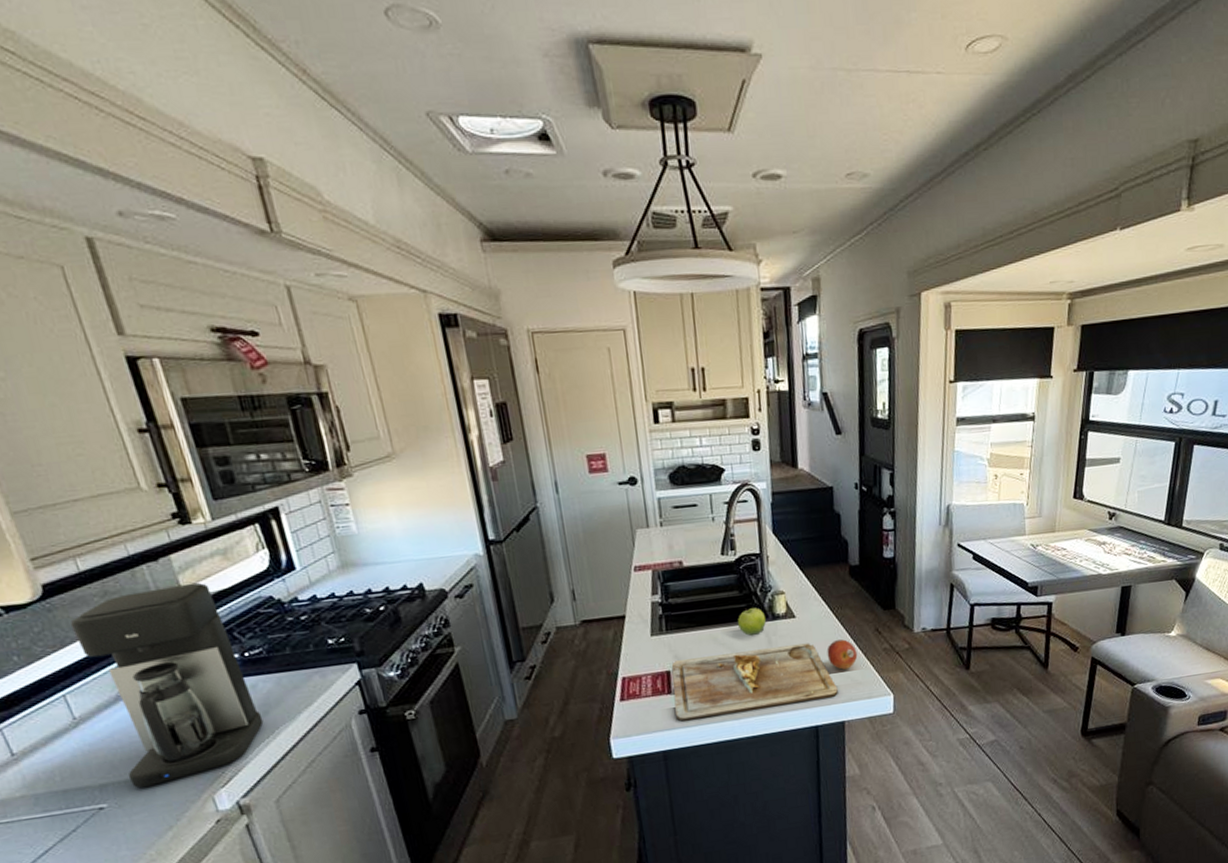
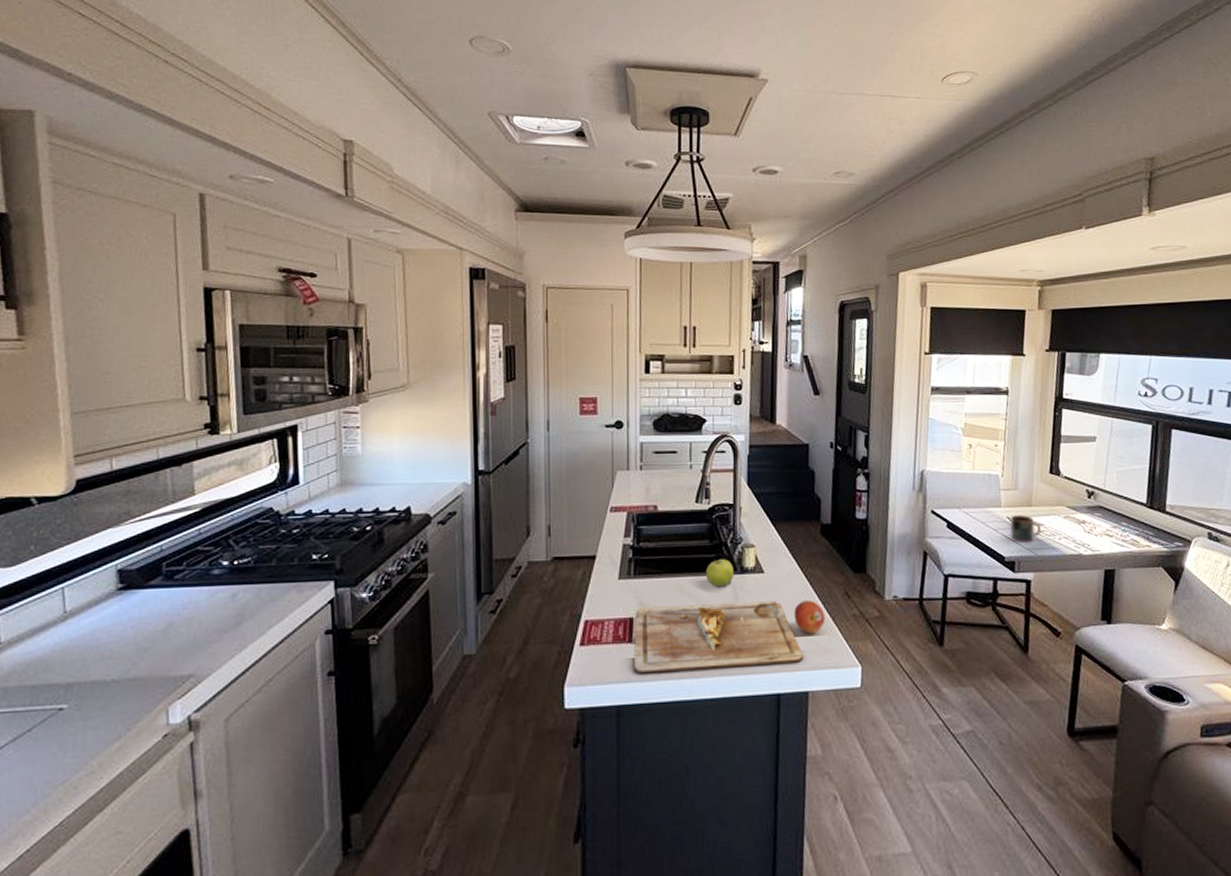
coffee maker: present [70,582,264,789] -> none [89,489,235,692]
mug: none [1034,540,1064,568] -> present [1010,514,1042,543]

